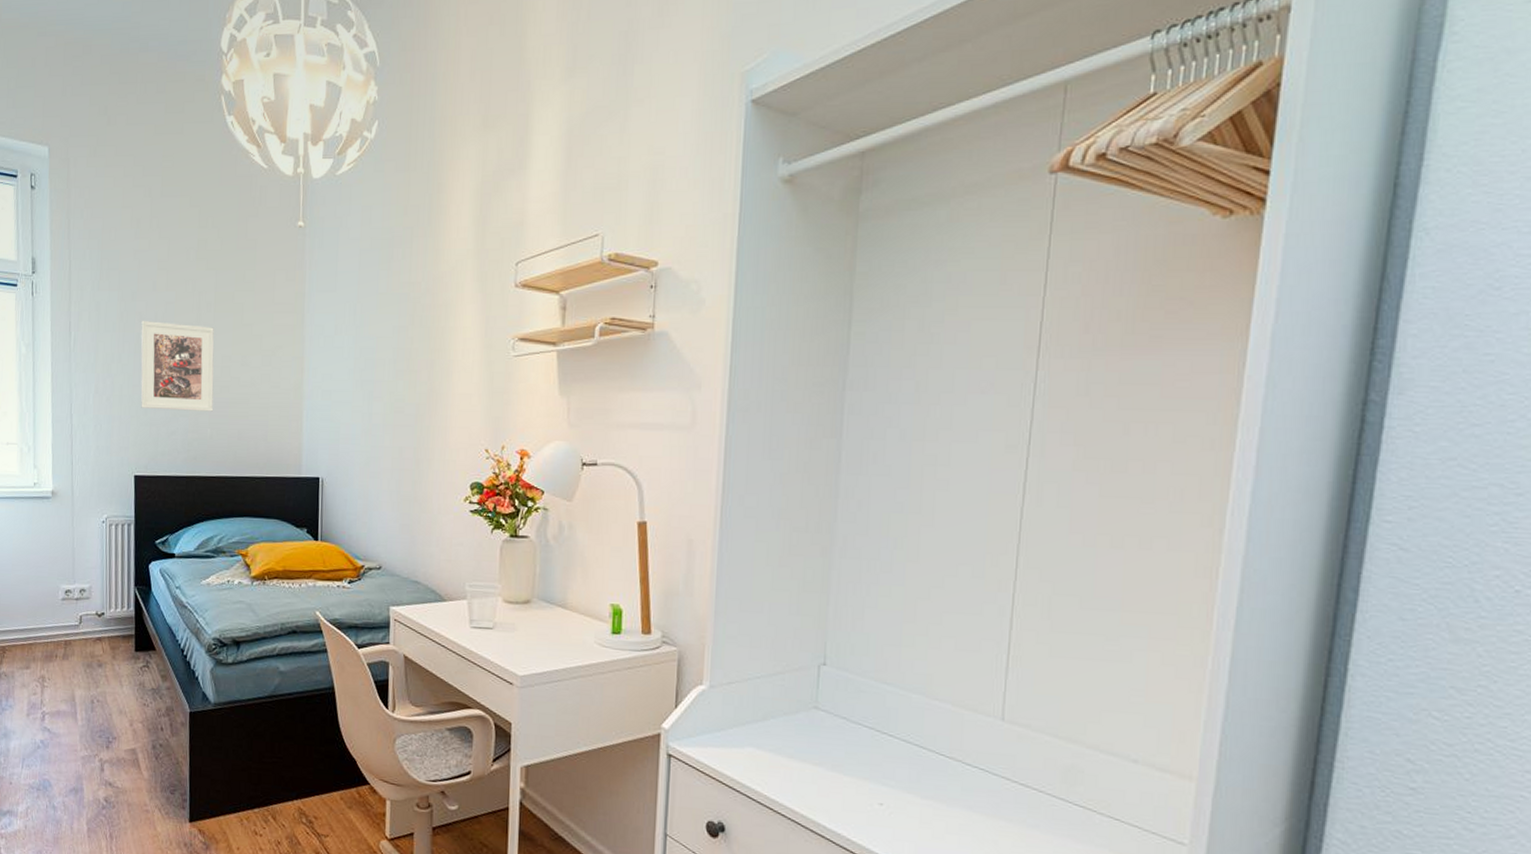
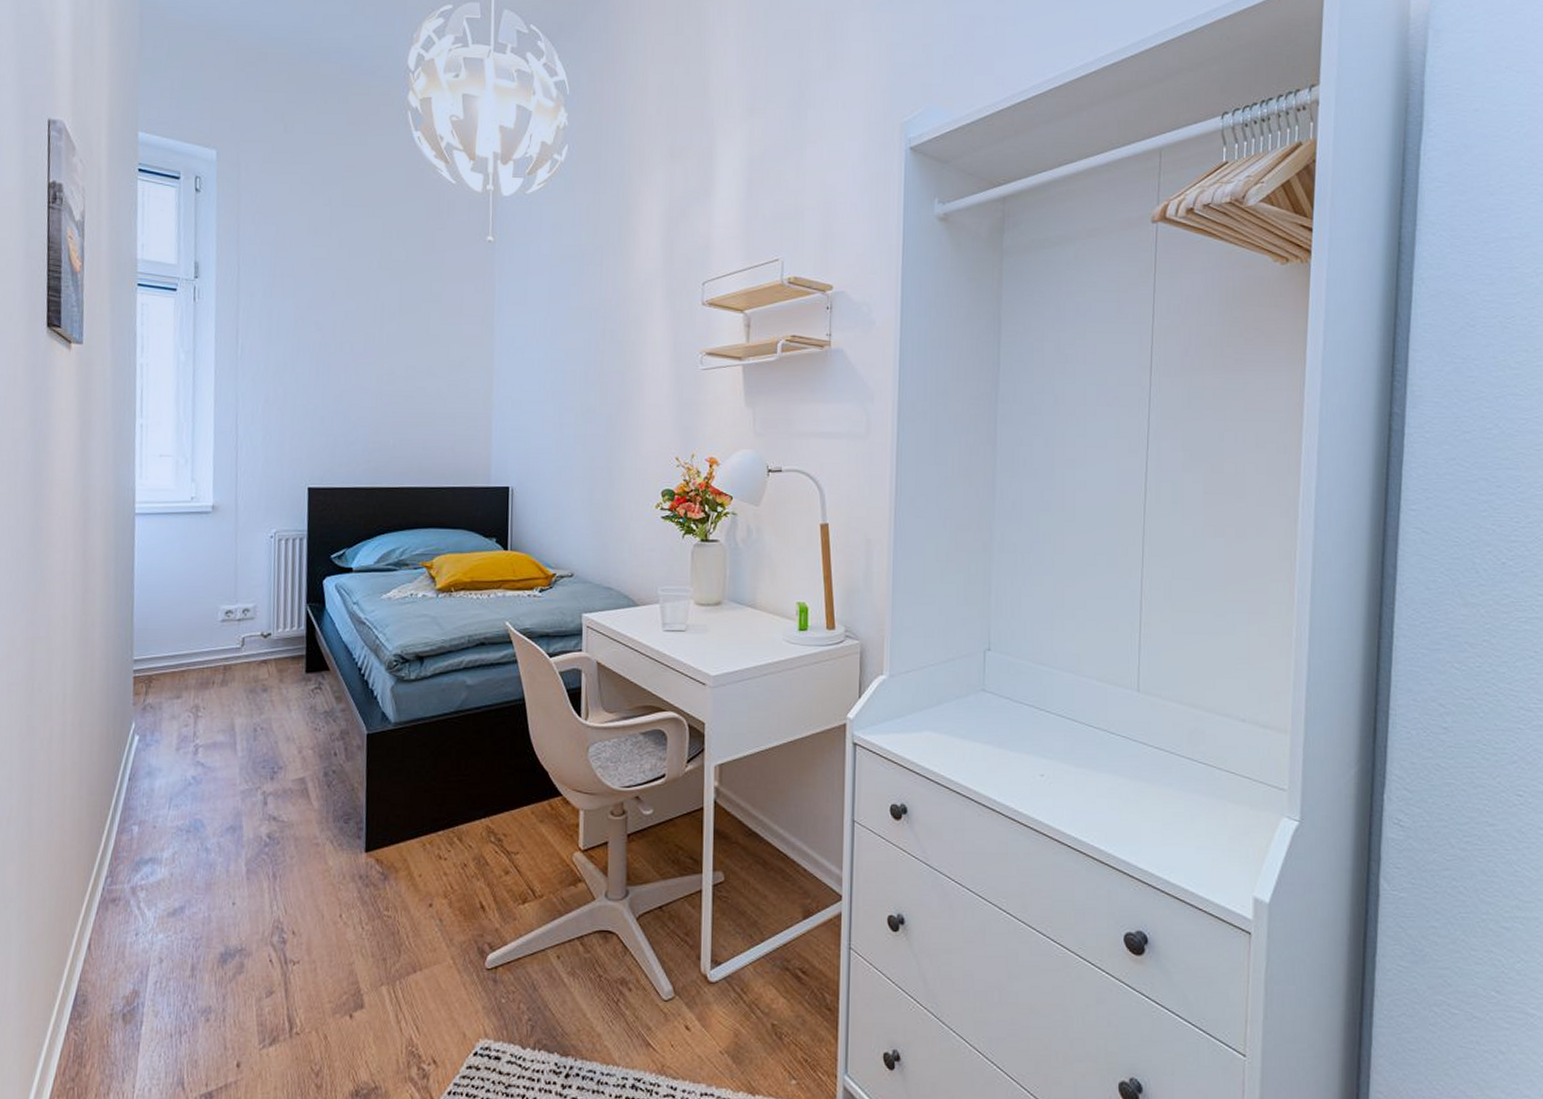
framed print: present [140,320,215,412] -> none [316,328,398,422]

